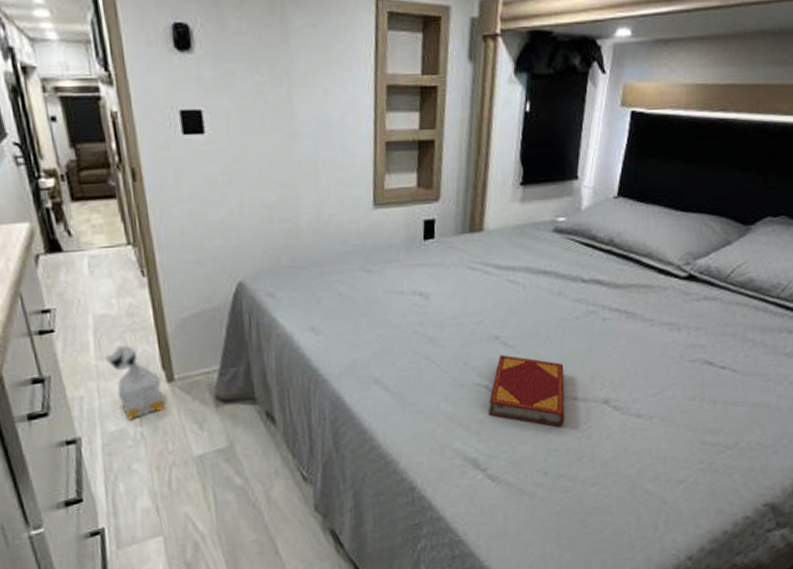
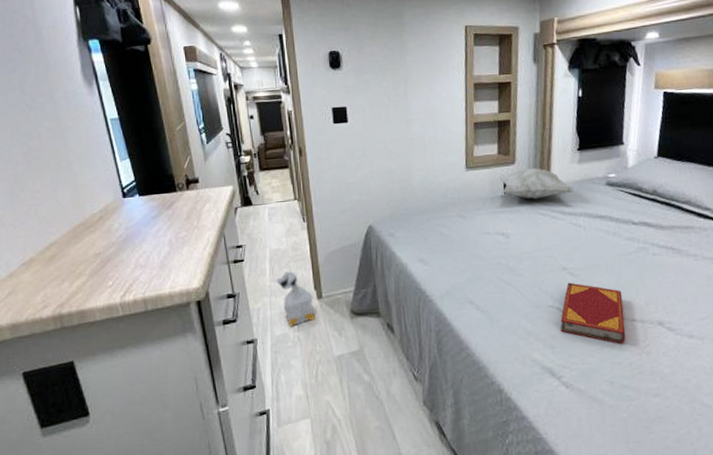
decorative pillow: none [416,207,513,250] -> present [498,168,574,200]

